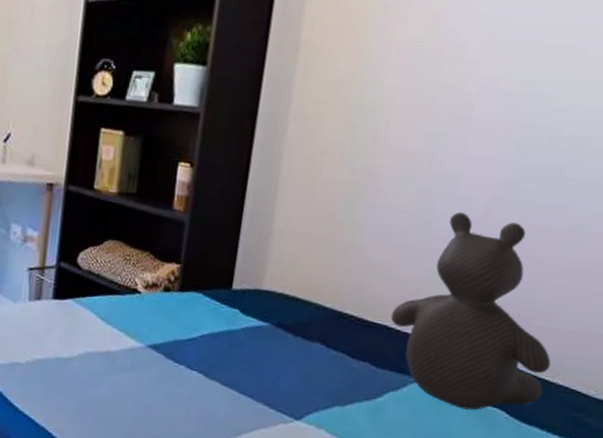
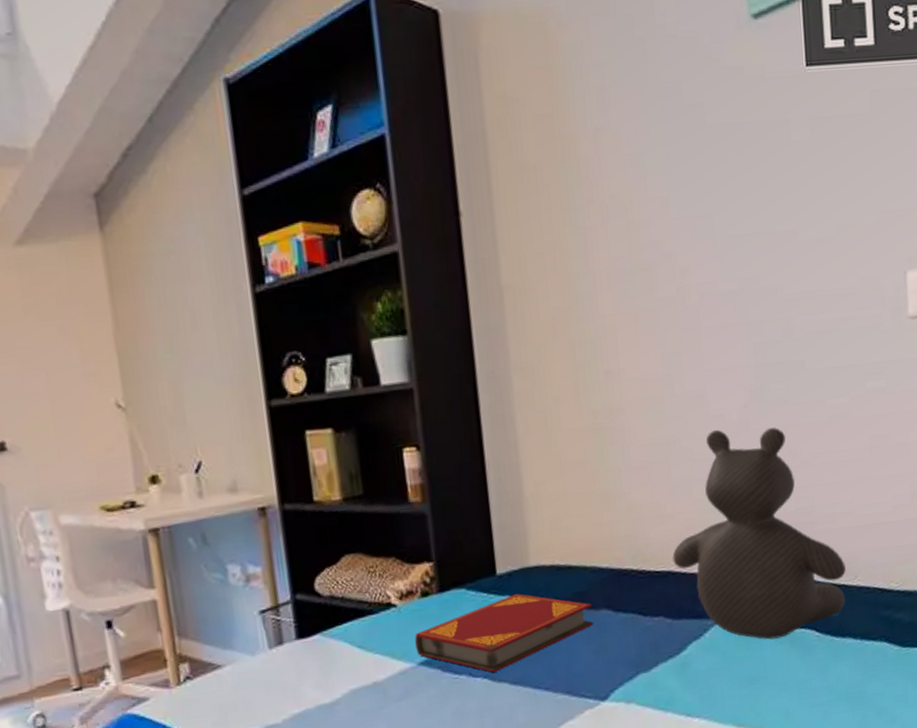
hardback book: none [148,309,308,370] -> present [415,593,593,673]

